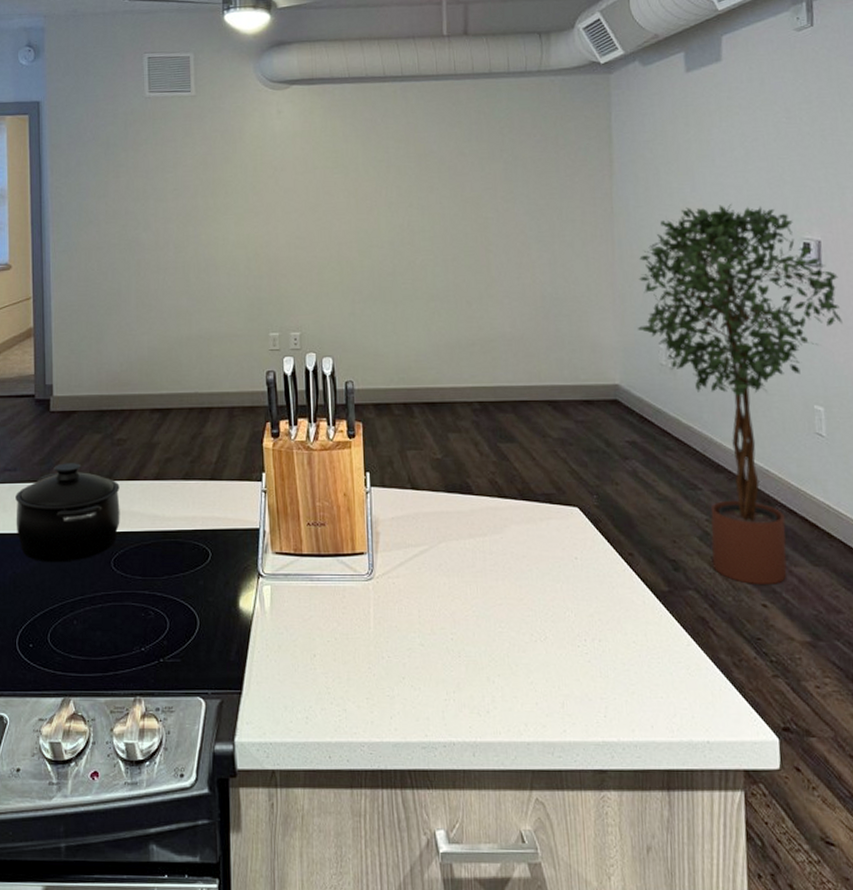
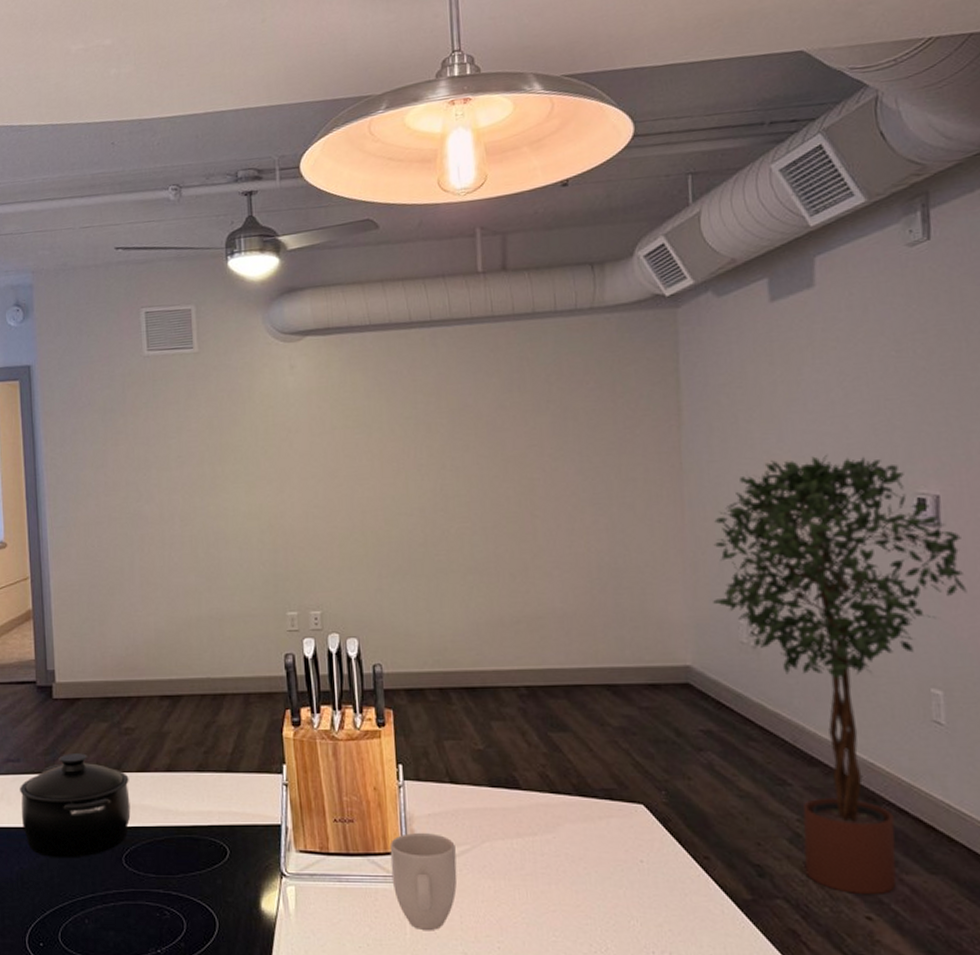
mug: none [357,535,417,625] -> present [389,833,458,931]

